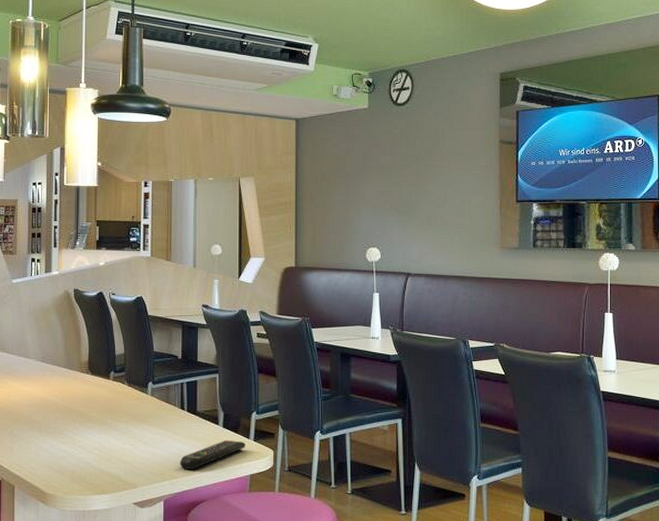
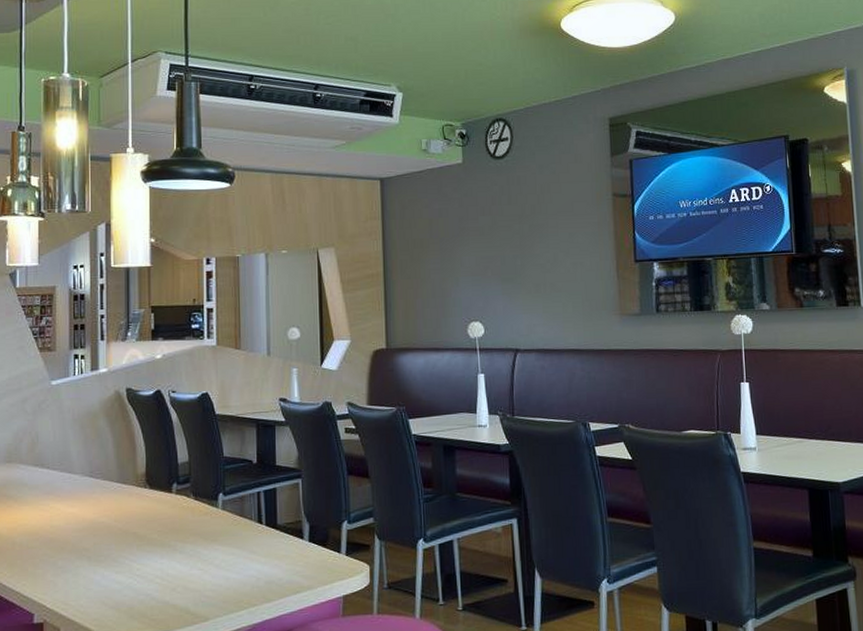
remote control: present [179,439,246,470] -> none [258,555,336,595]

